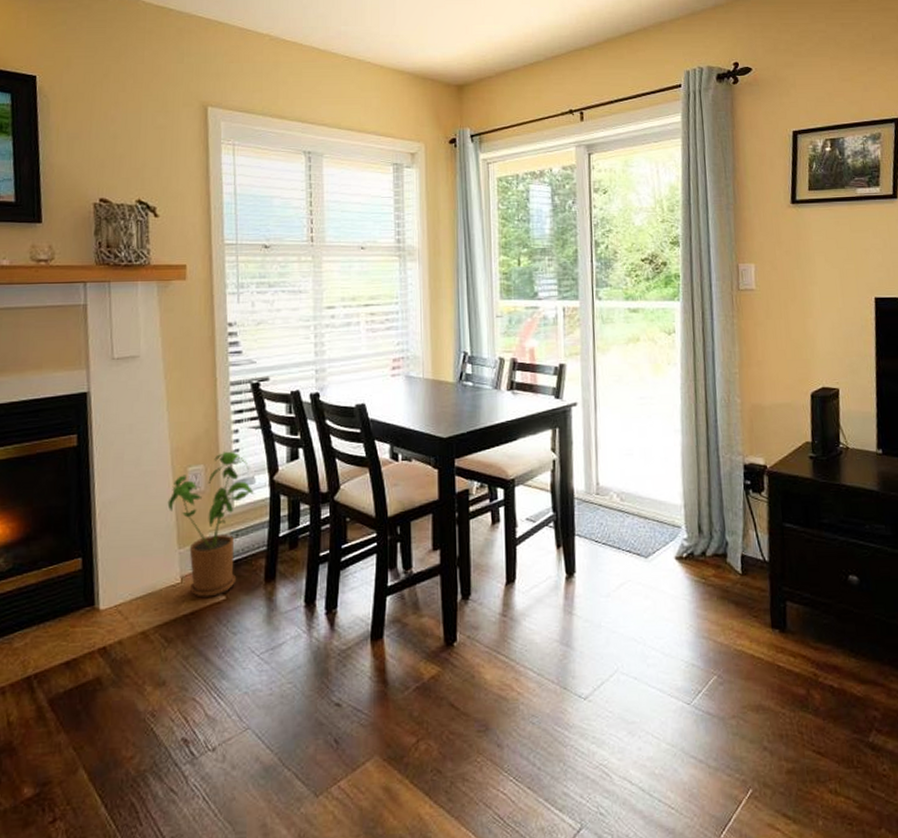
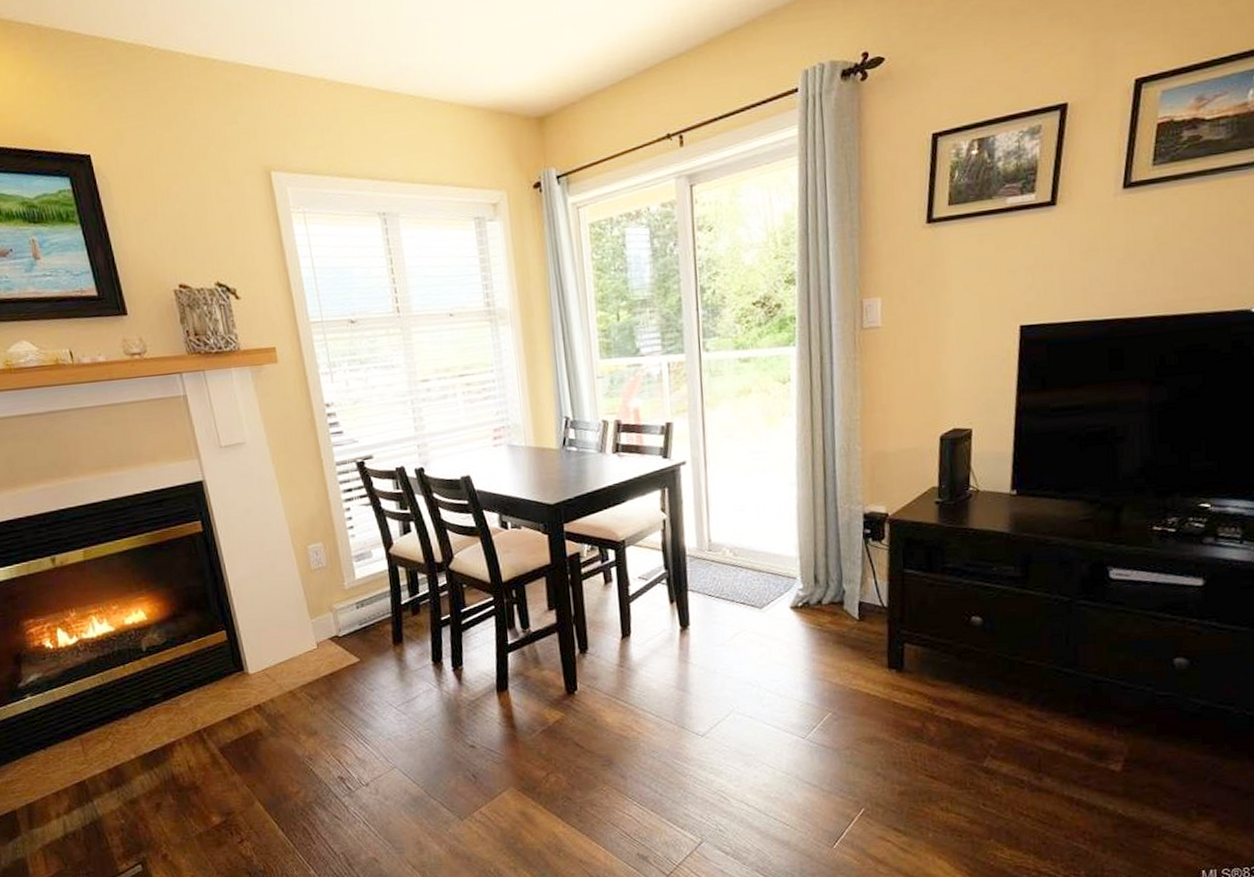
house plant: present [167,451,254,598] -> none [294,528,373,660]

